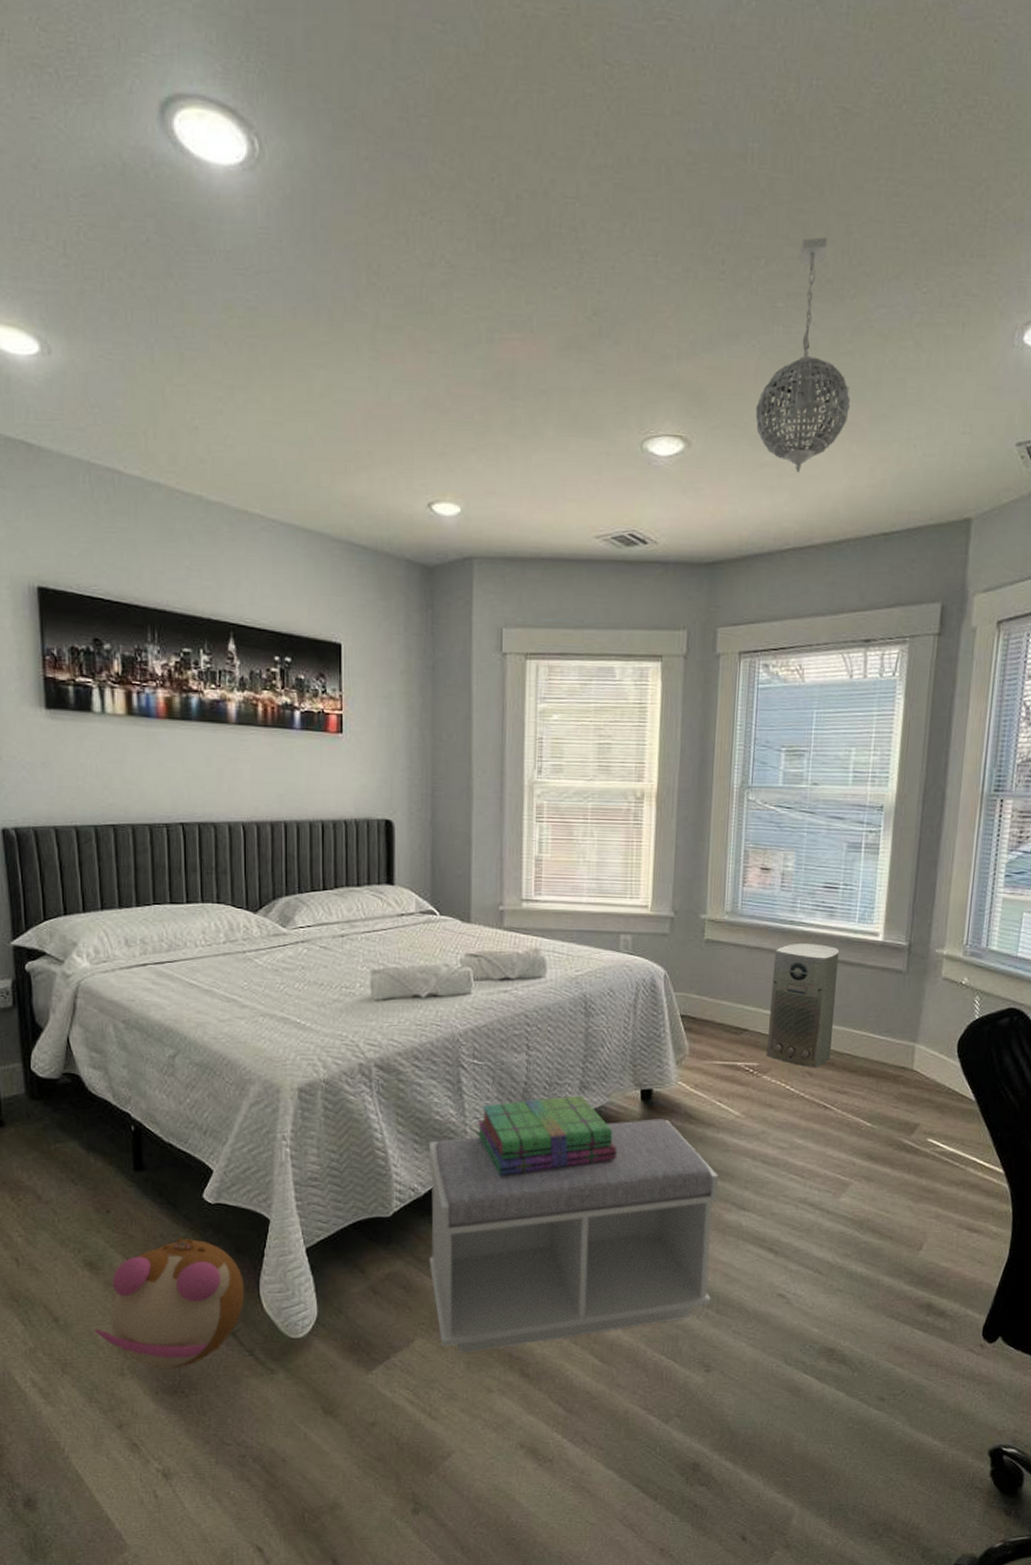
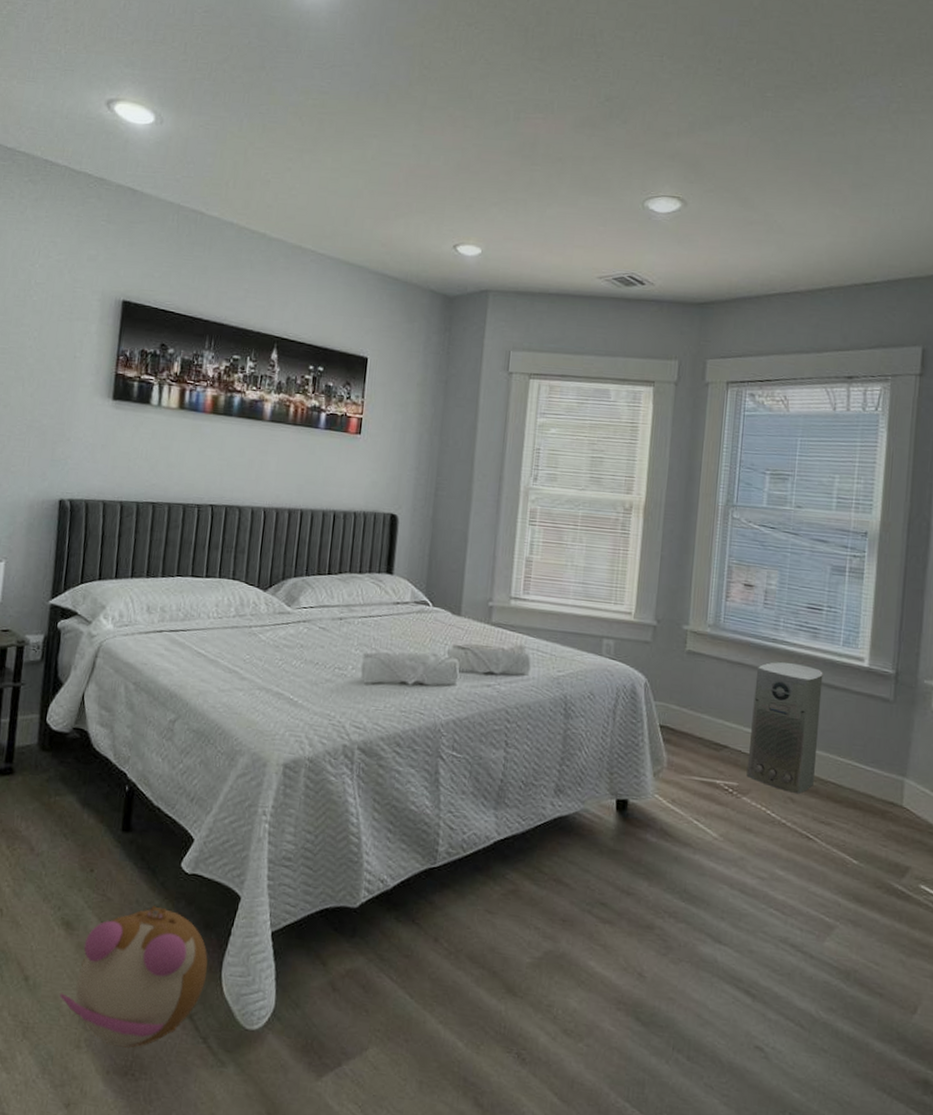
bench: present [428,1119,719,1353] -> none [390,831,694,1071]
stack of books: present [477,1095,617,1176] -> none [450,798,589,876]
pendant light: present [755,237,850,473] -> none [746,43,833,230]

